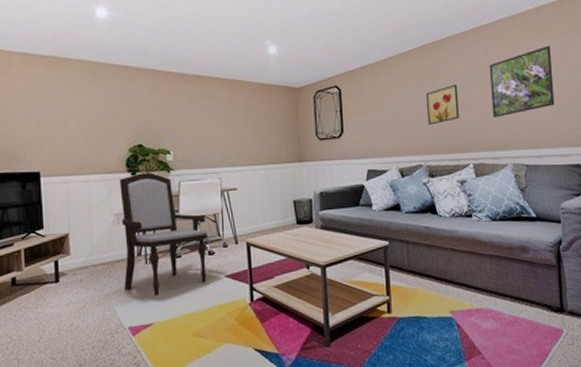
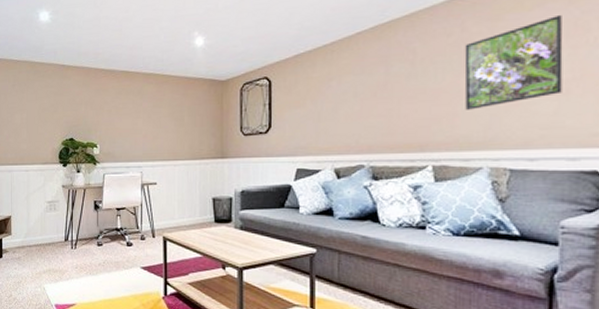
armchair: present [119,173,208,296] -> none [53,165,127,279]
wall art: present [425,84,459,125] -> none [374,70,418,119]

